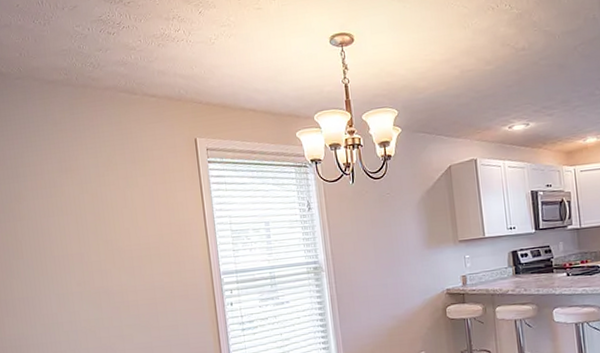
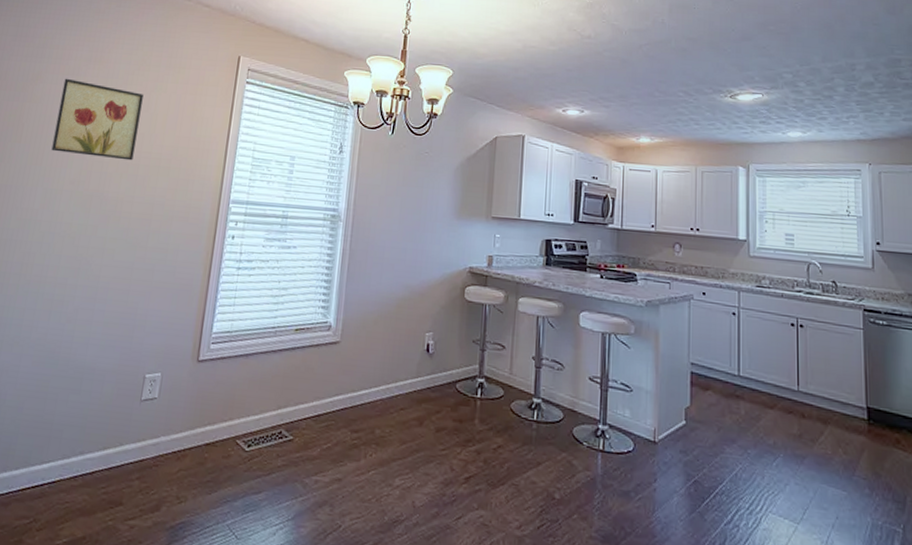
wall art: none [44,191,126,260] -> present [51,78,144,161]

